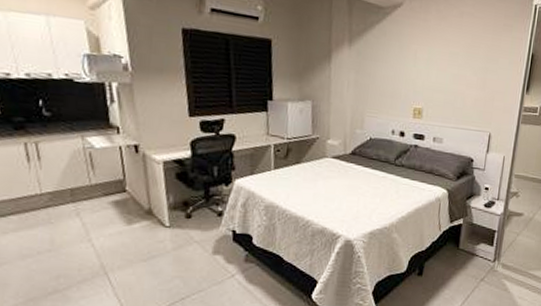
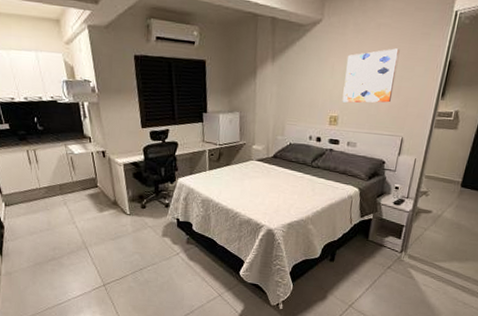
wall art: none [426,38,484,96] -> present [342,48,400,103]

